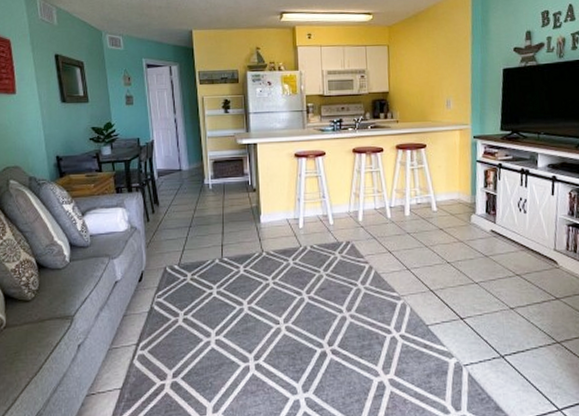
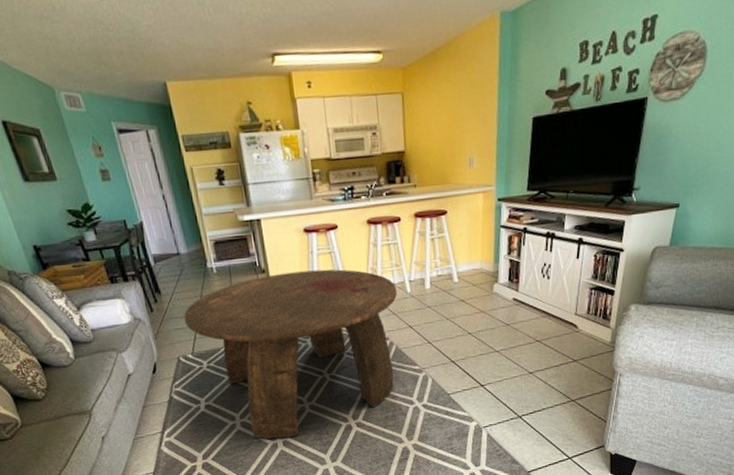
coffee table: none [176,191,378,361] -> present [184,269,397,440]

